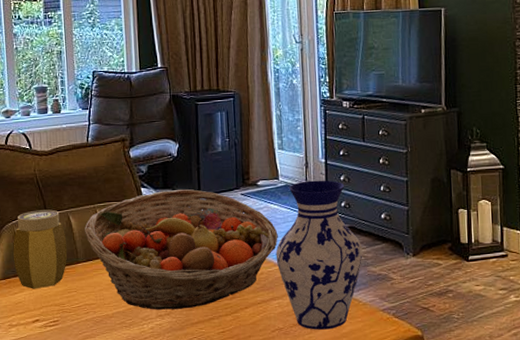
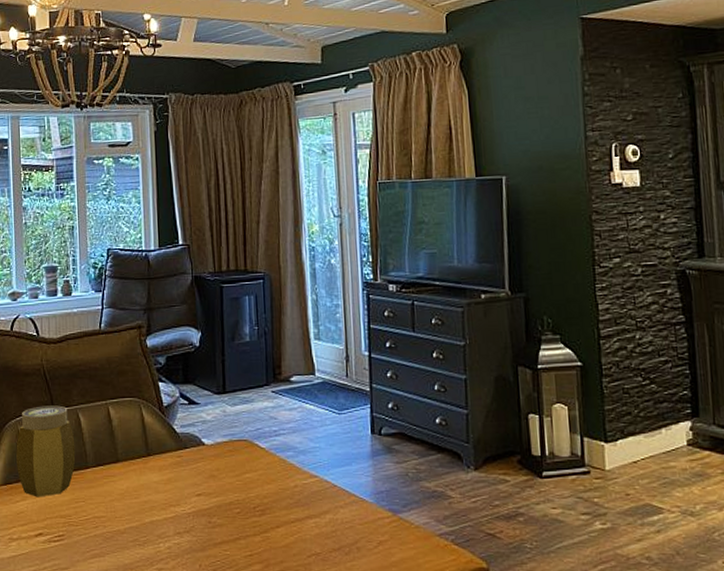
fruit basket: present [85,189,278,310] -> none [95,384,315,526]
vase: present [275,180,363,330] -> none [312,376,415,557]

